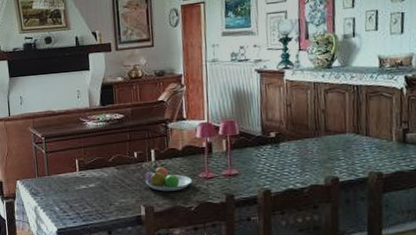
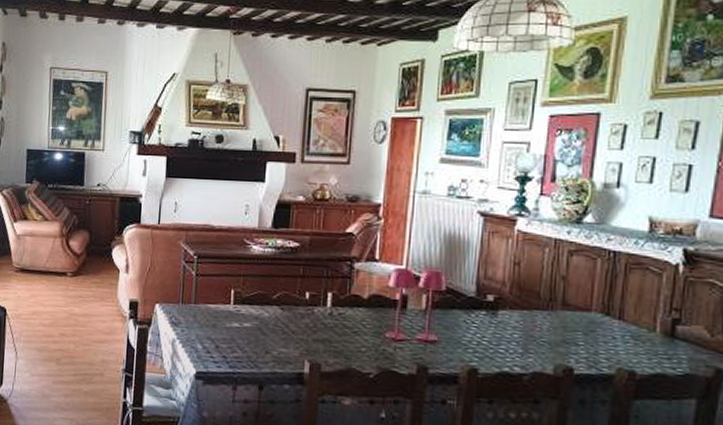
fruit bowl: present [144,166,192,191] -> none [314,315,375,350]

